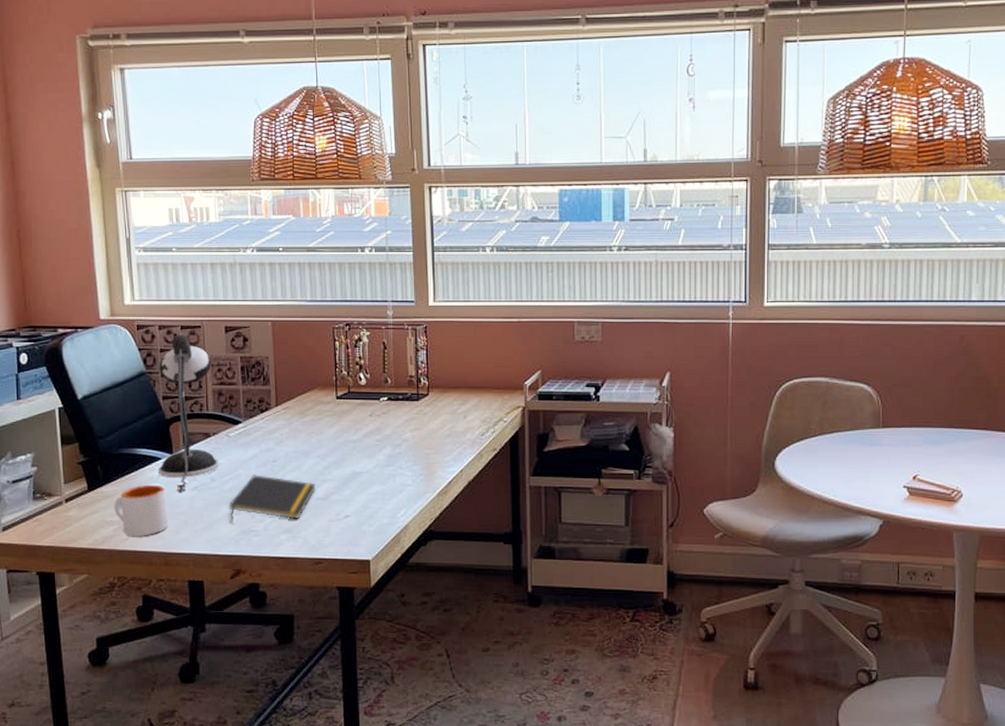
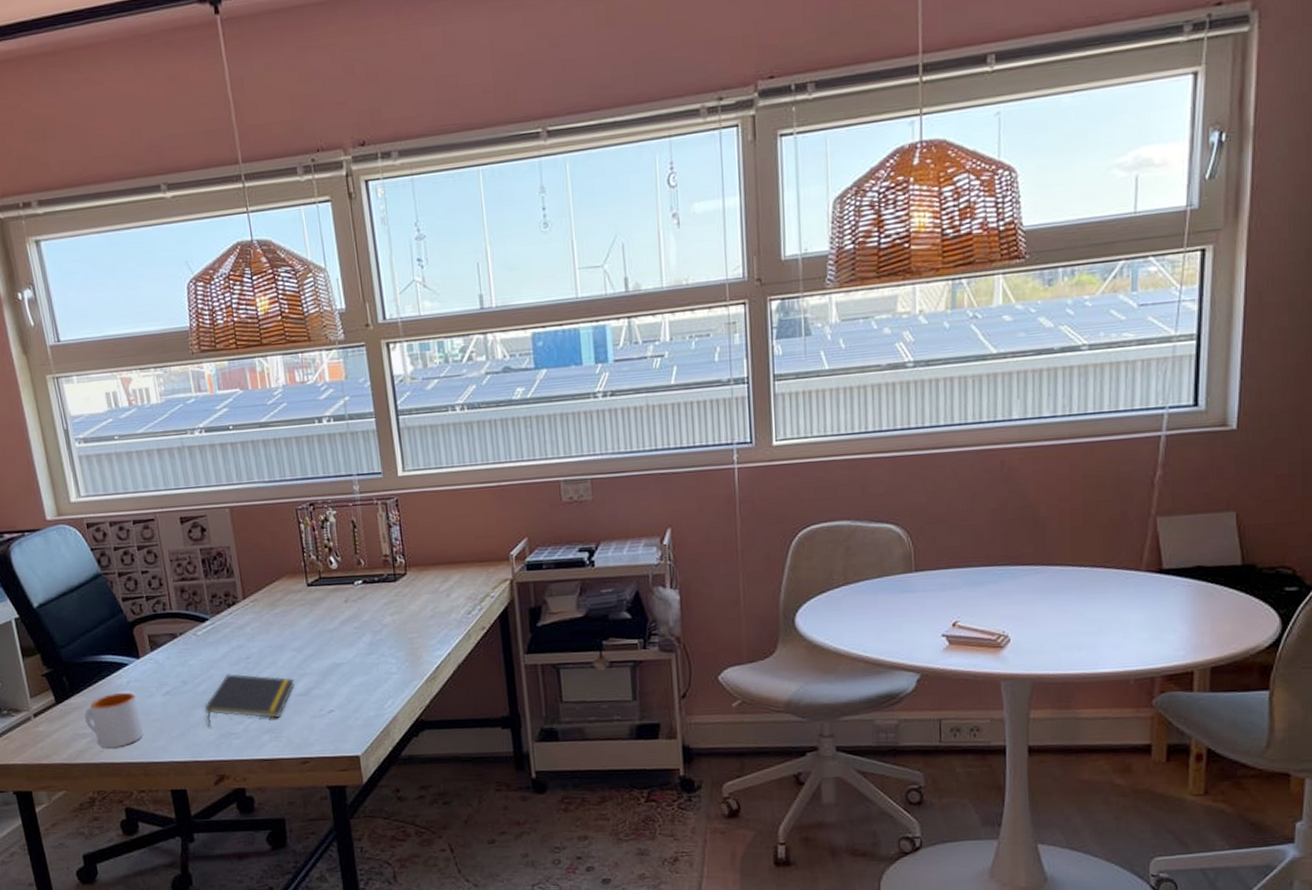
desk lamp: present [158,334,220,492] -> none [114,529,190,698]

